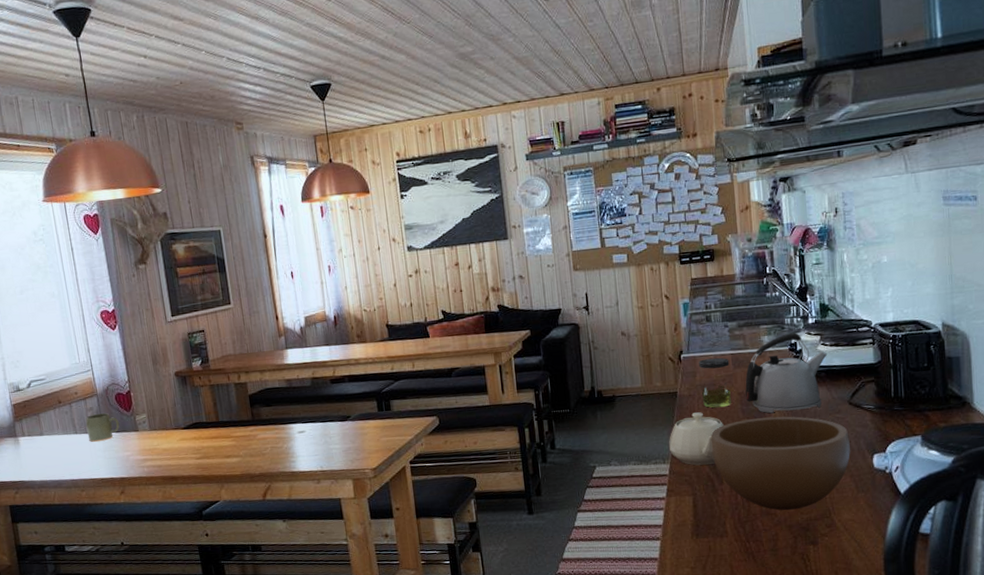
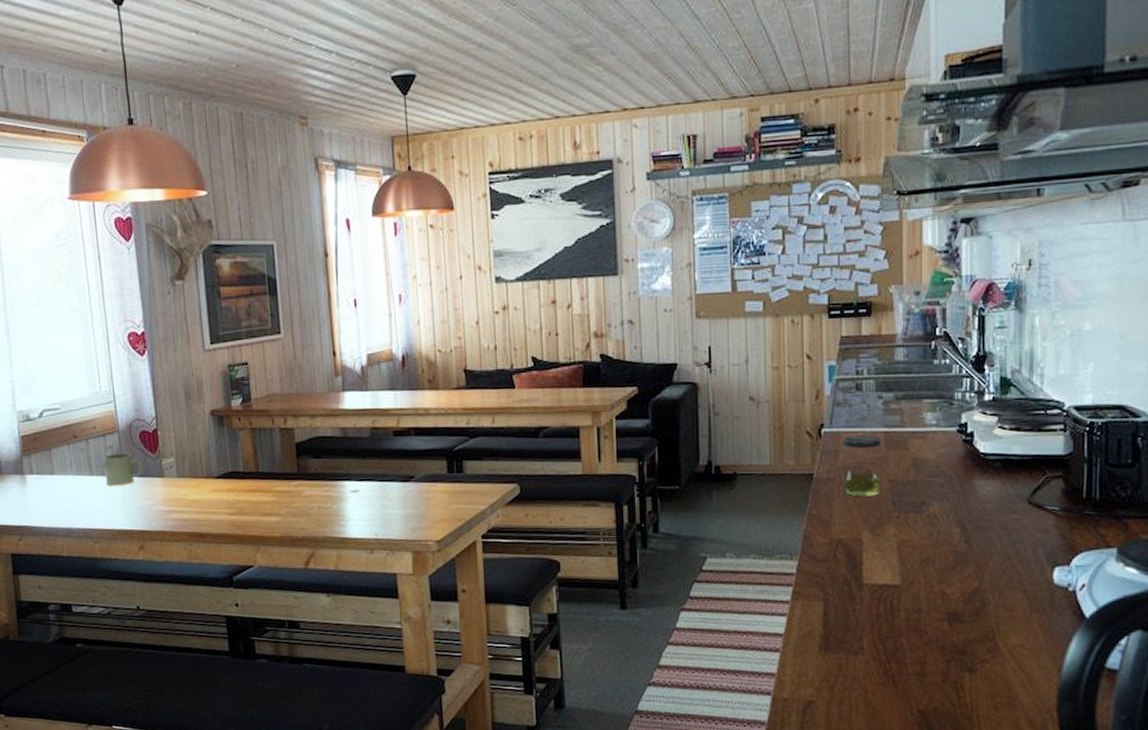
teapot: present [668,412,724,466] -> none [798,500,868,565]
bowl: present [711,416,850,511] -> none [851,512,1025,628]
kettle: present [745,333,828,414] -> none [899,411,1006,508]

